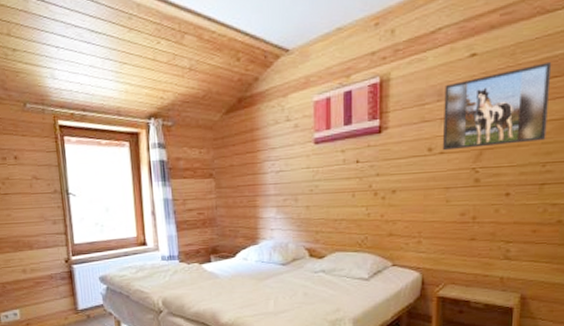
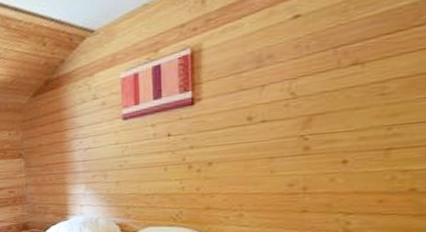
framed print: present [443,61,552,151] -> none [264,14,395,119]

